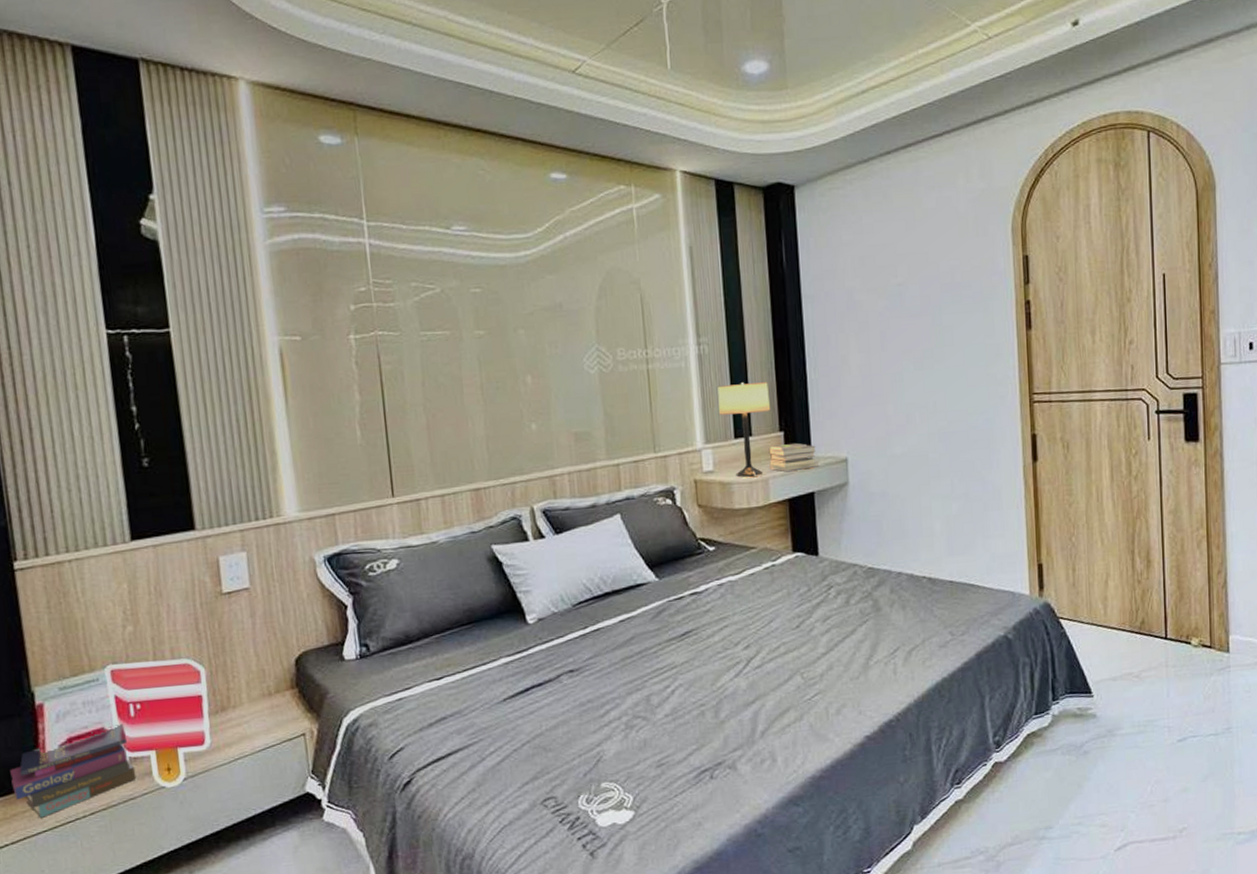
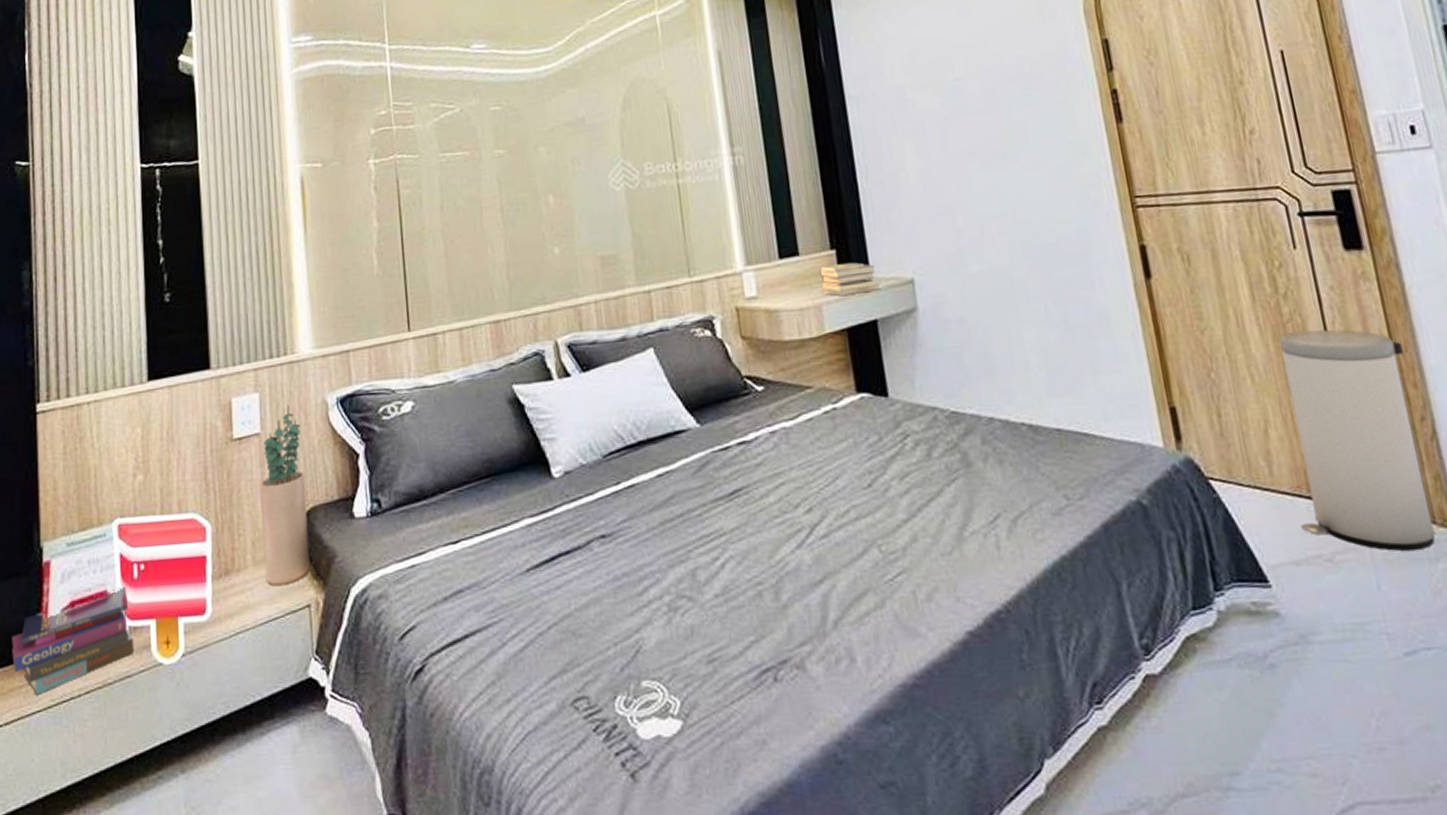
vase: none [251,563,304,719] -> present [260,405,310,586]
table lamp: present [717,382,771,478] -> none [756,194,819,304]
pedal bin: none [1121,504,1214,669] -> present [1278,329,1436,551]

